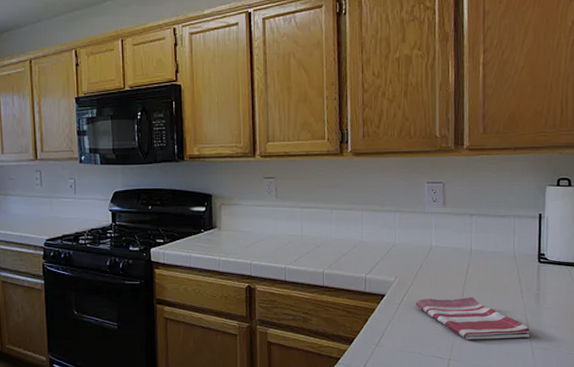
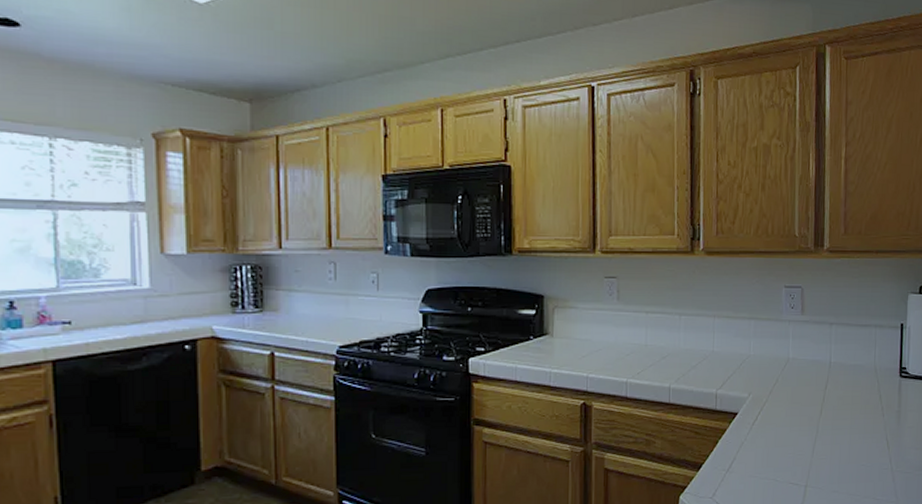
dish towel: present [416,296,530,340] -> none [771,414,891,464]

